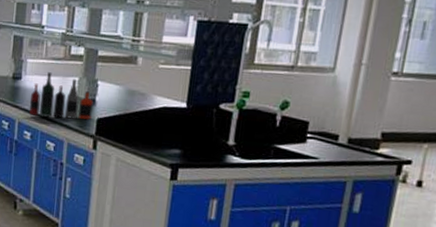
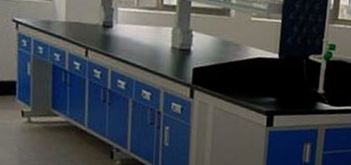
bottle collection: present [29,72,93,120] -> none [122,21,188,69]

